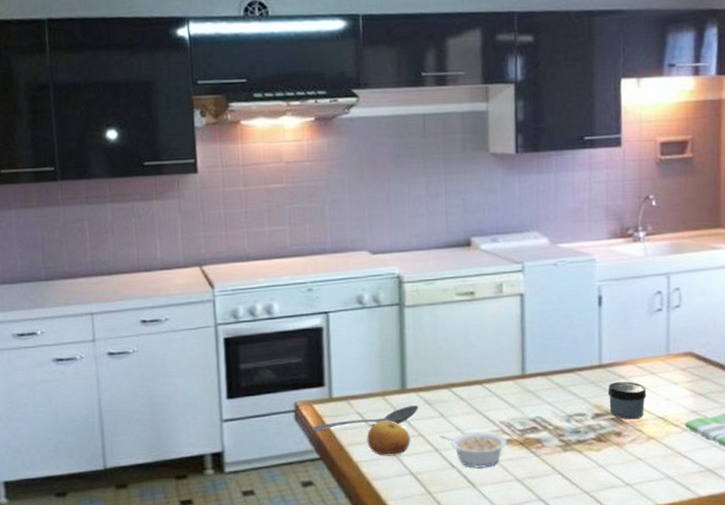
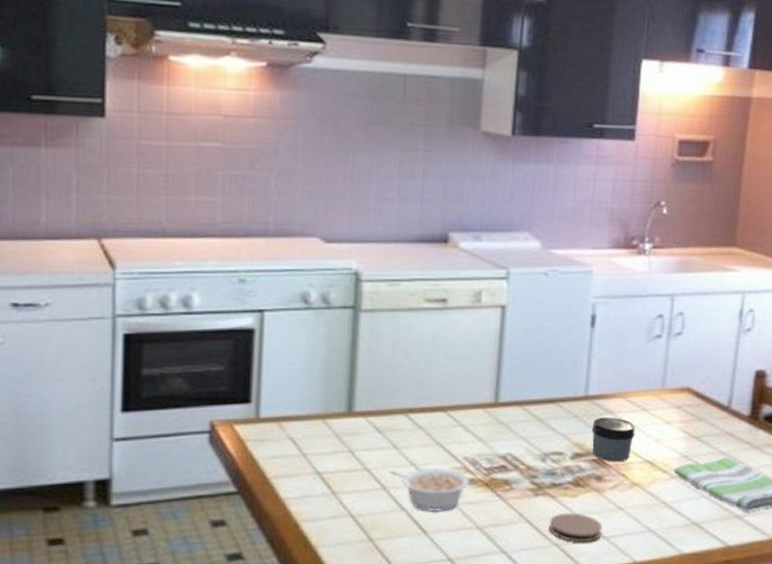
stirrer: present [311,406,418,431] -> none [229,433,366,458]
fruit: present [367,421,410,456] -> none [298,450,353,493]
coaster: none [579,464,626,490] -> present [550,513,603,543]

